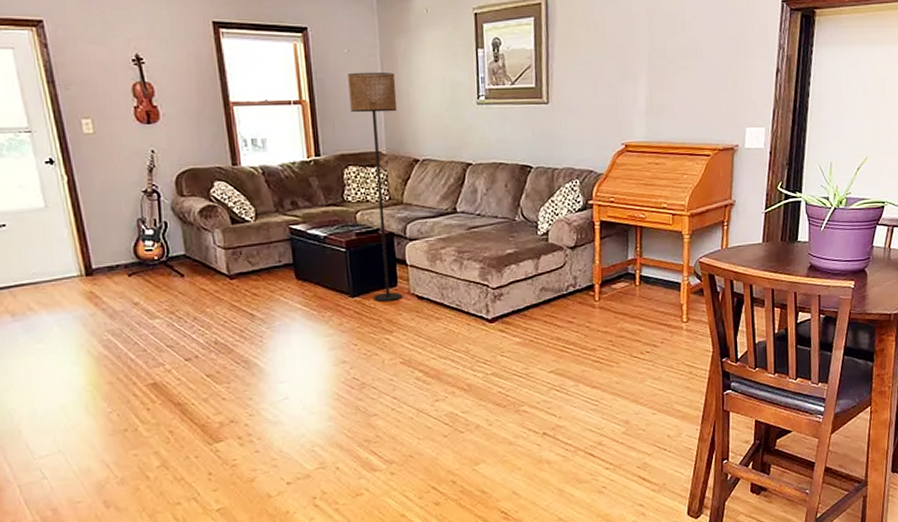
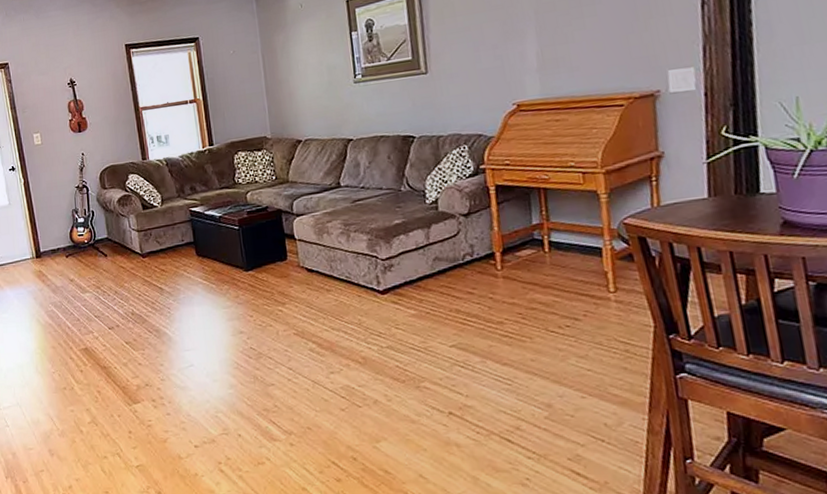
floor lamp: present [348,71,403,301] -> none [234,65,293,275]

